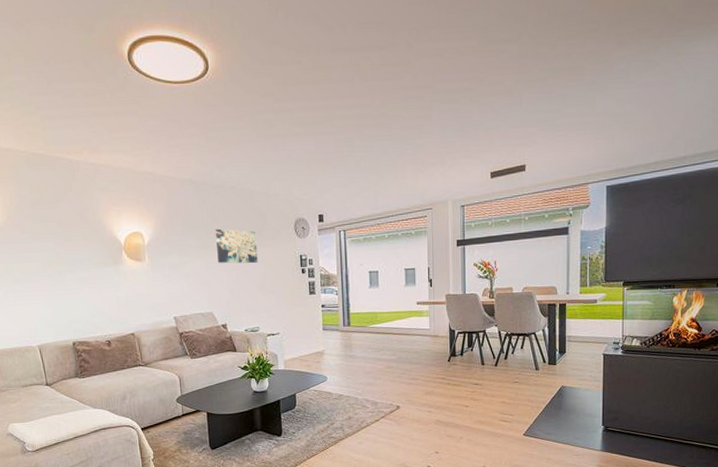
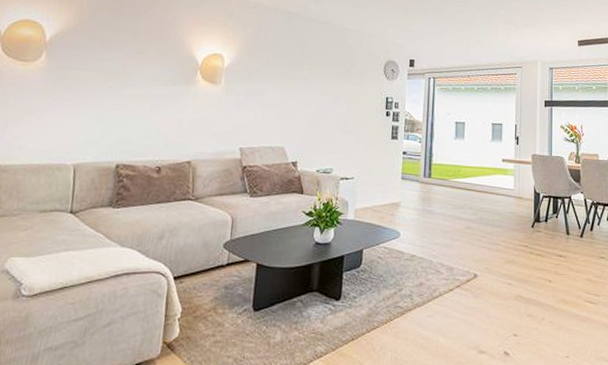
wall art: present [215,228,258,264] -> none [299,60,344,101]

